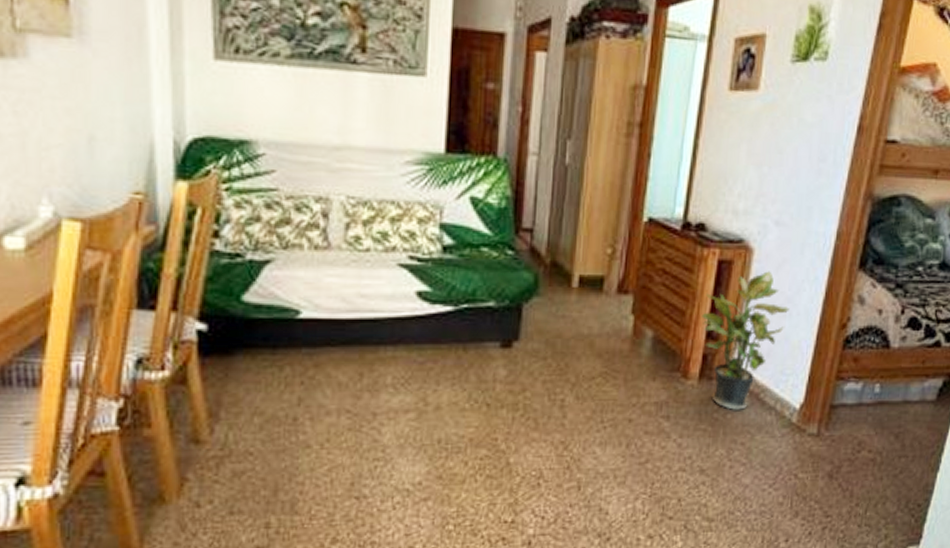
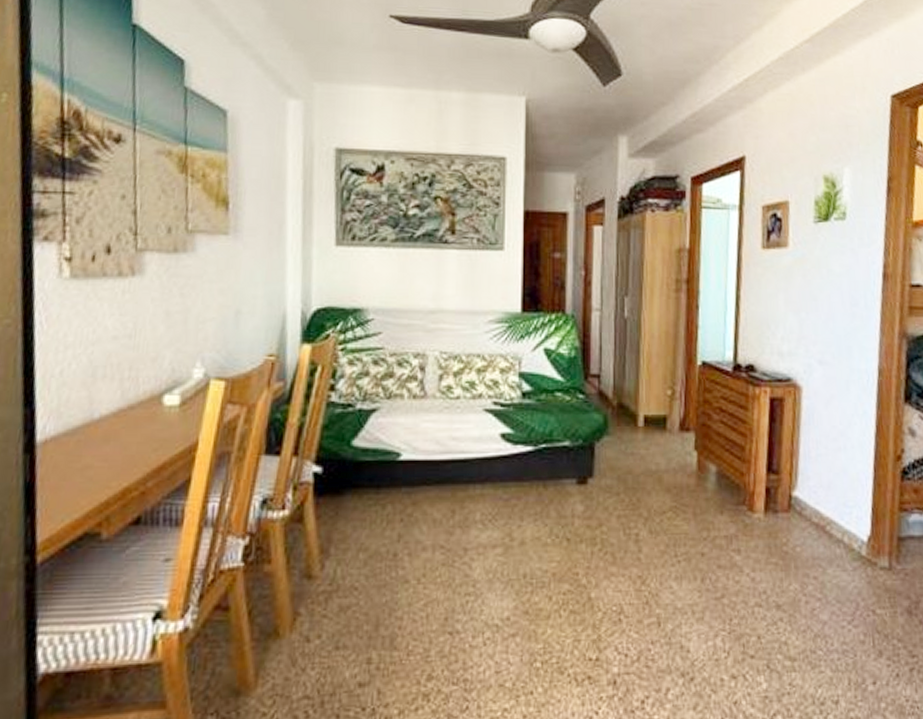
potted plant: present [700,271,790,410] -> none [759,407,844,543]

